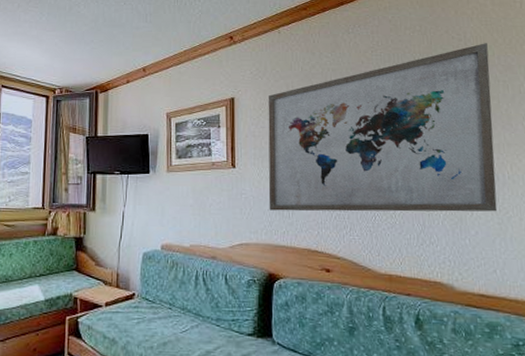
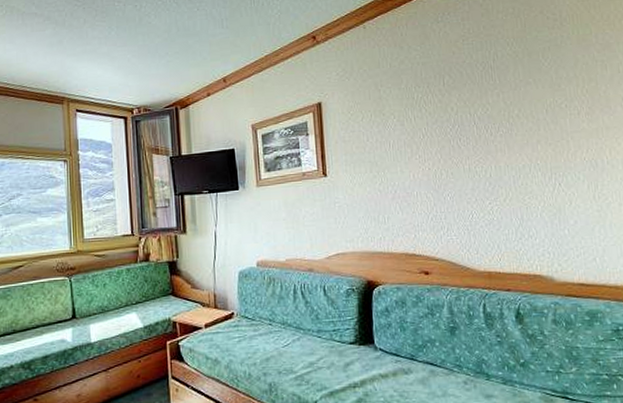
wall art: present [268,43,498,212] -> none [356,21,597,218]

